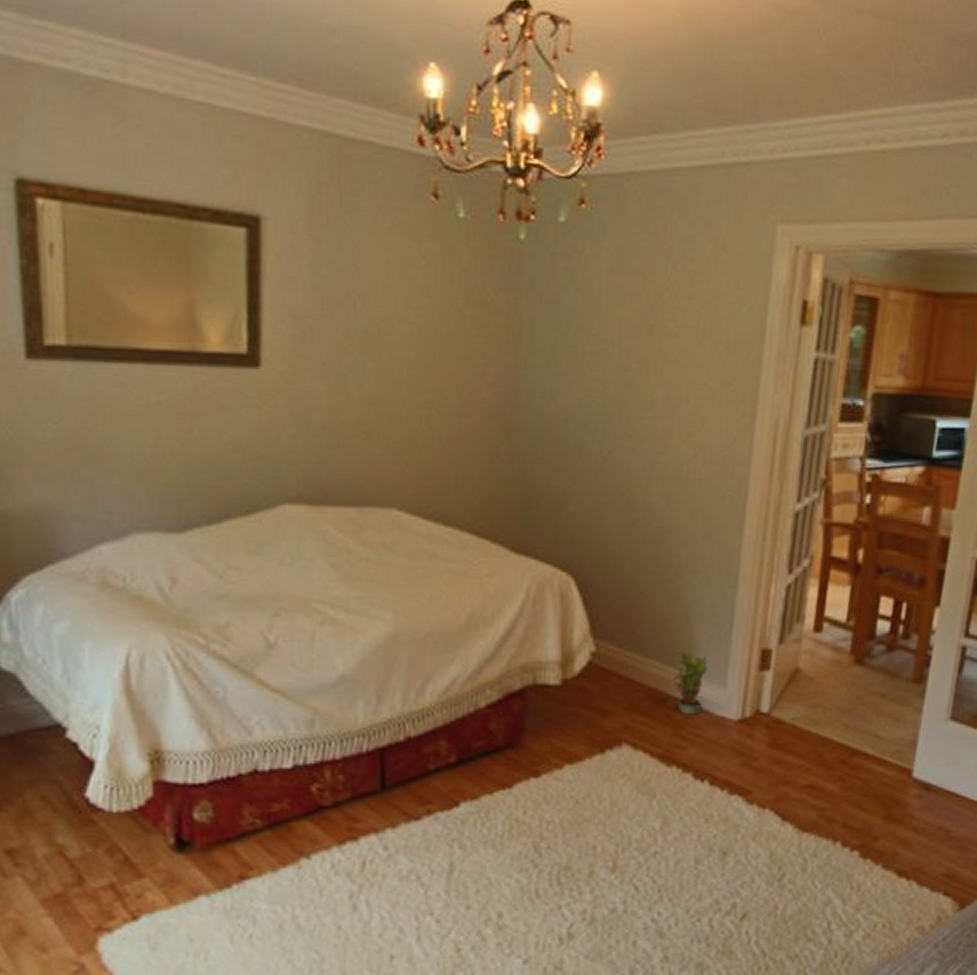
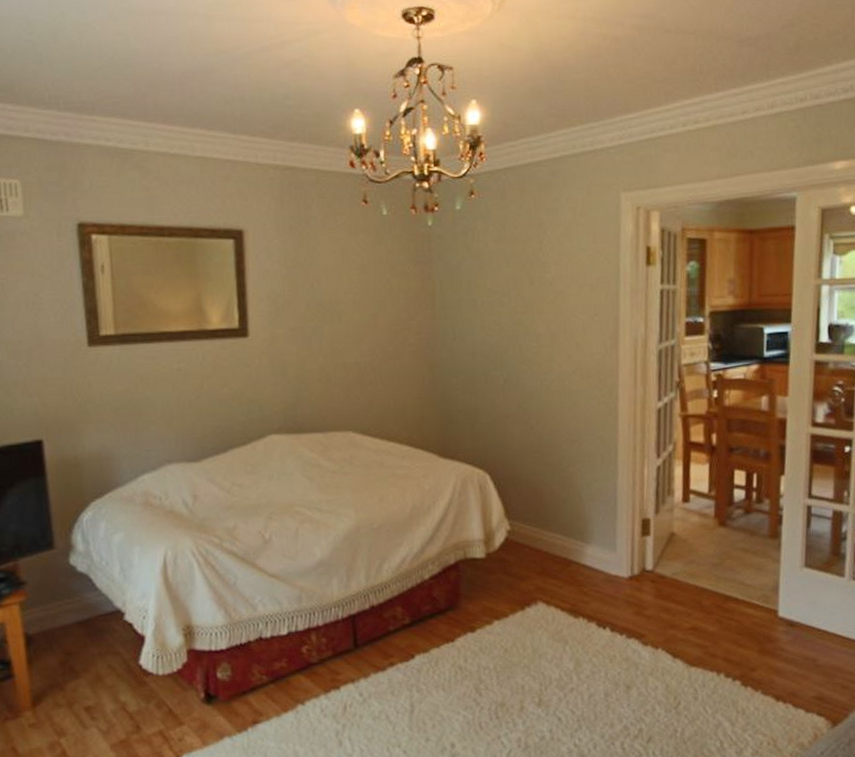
potted plant: present [671,650,709,715] -> none [572,523,601,576]

